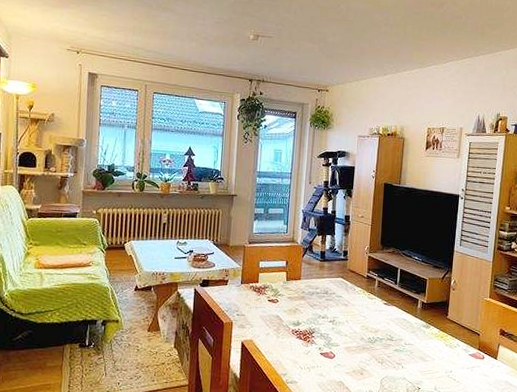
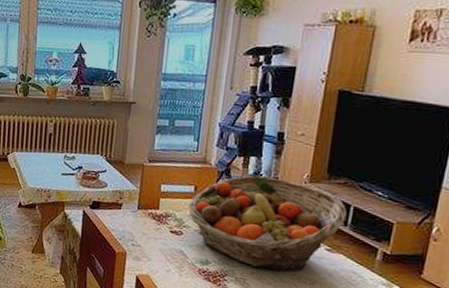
fruit basket: none [282,249,396,324] -> present [188,174,348,271]

